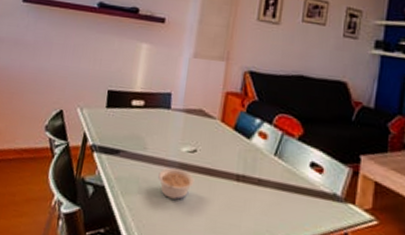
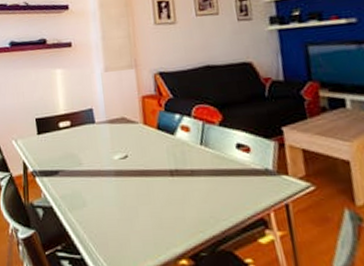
legume: present [158,167,195,200] -> none [98,176,133,205]

